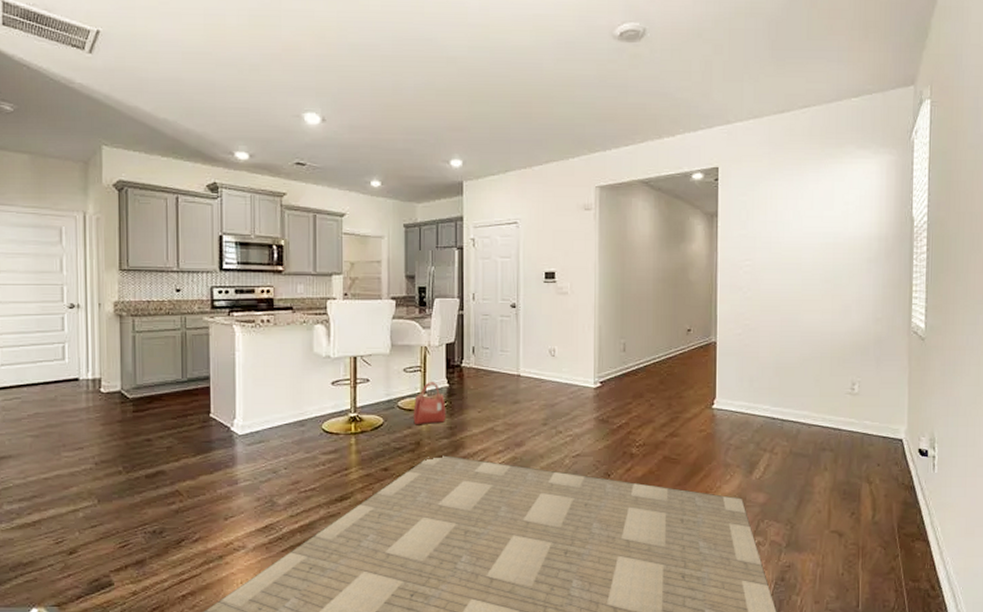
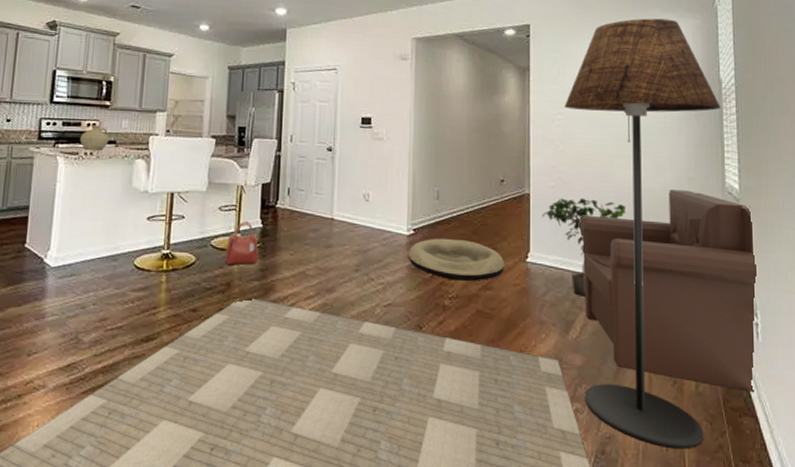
ceramic jug: none [254,291,286,318] -> present [79,125,110,152]
dog bed: none [596,389,692,429] -> present [409,238,505,281]
potted plant: none [728,343,811,439] -> present [542,197,625,297]
floor lamp: none [752,155,911,573] -> present [564,18,721,449]
armchair: none [765,332,937,519] -> present [579,190,757,393]

